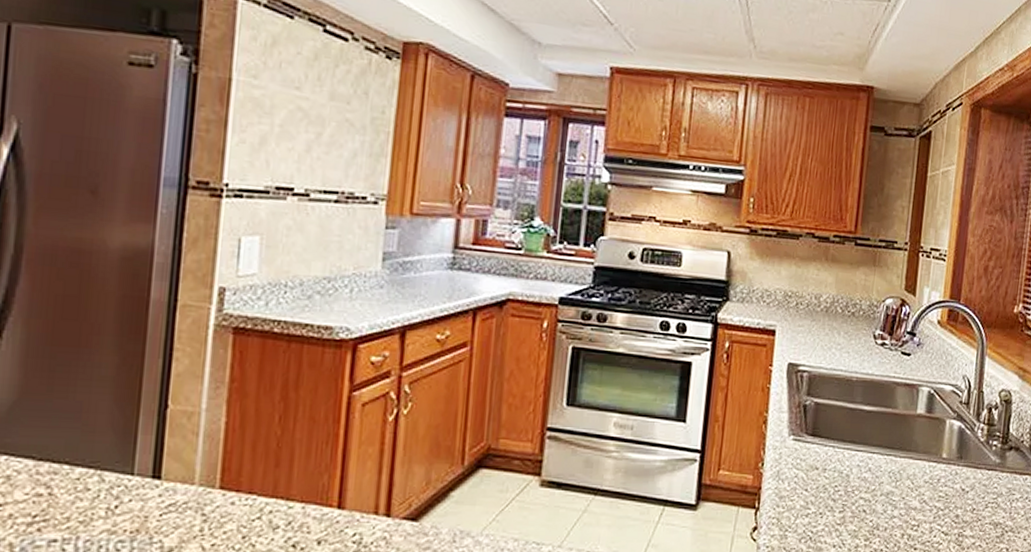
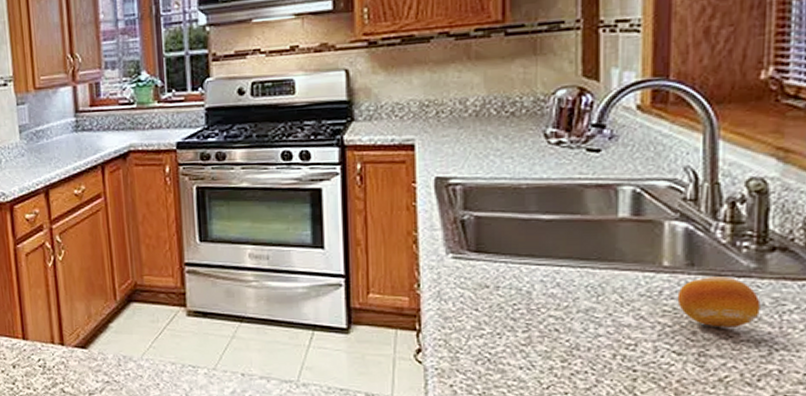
fruit: none [948,469,1000,512] -> present [677,276,761,327]

